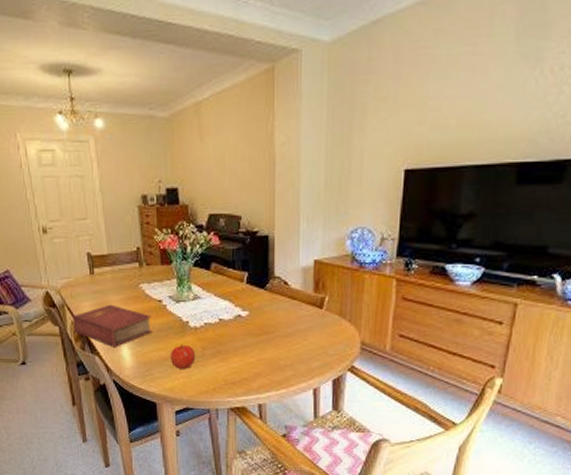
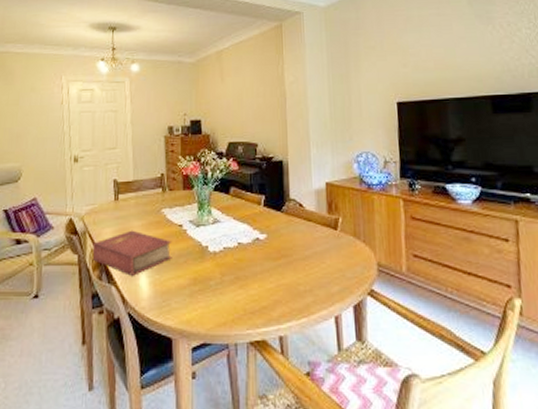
apple: present [171,344,196,369] -> none [189,271,214,298]

